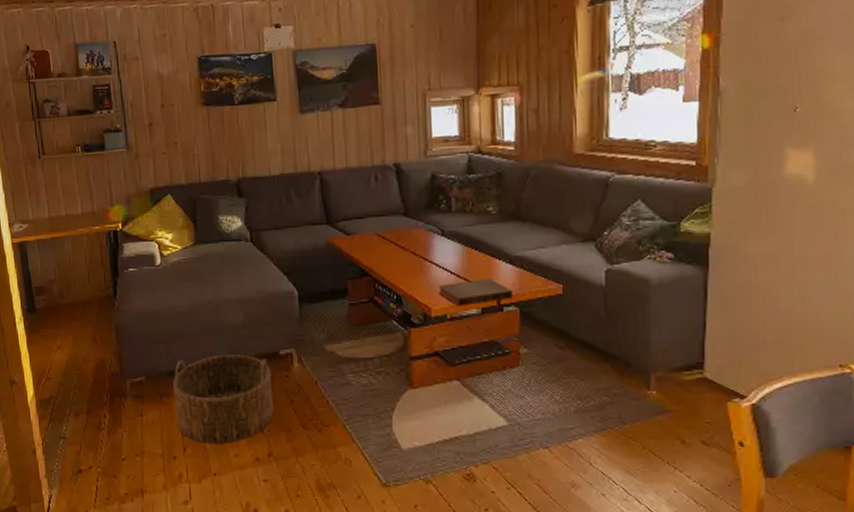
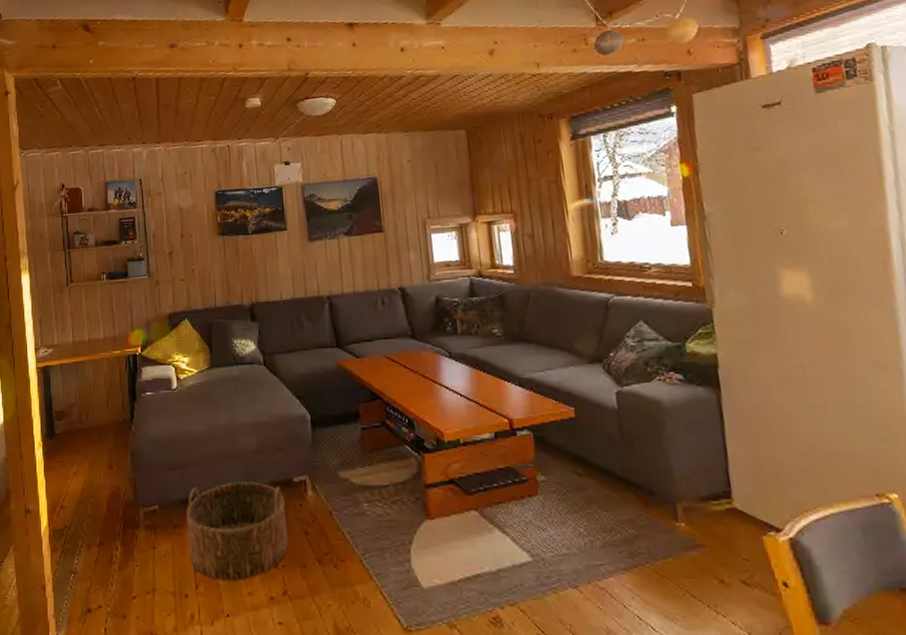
book: present [438,279,513,307] -> none [449,402,525,431]

